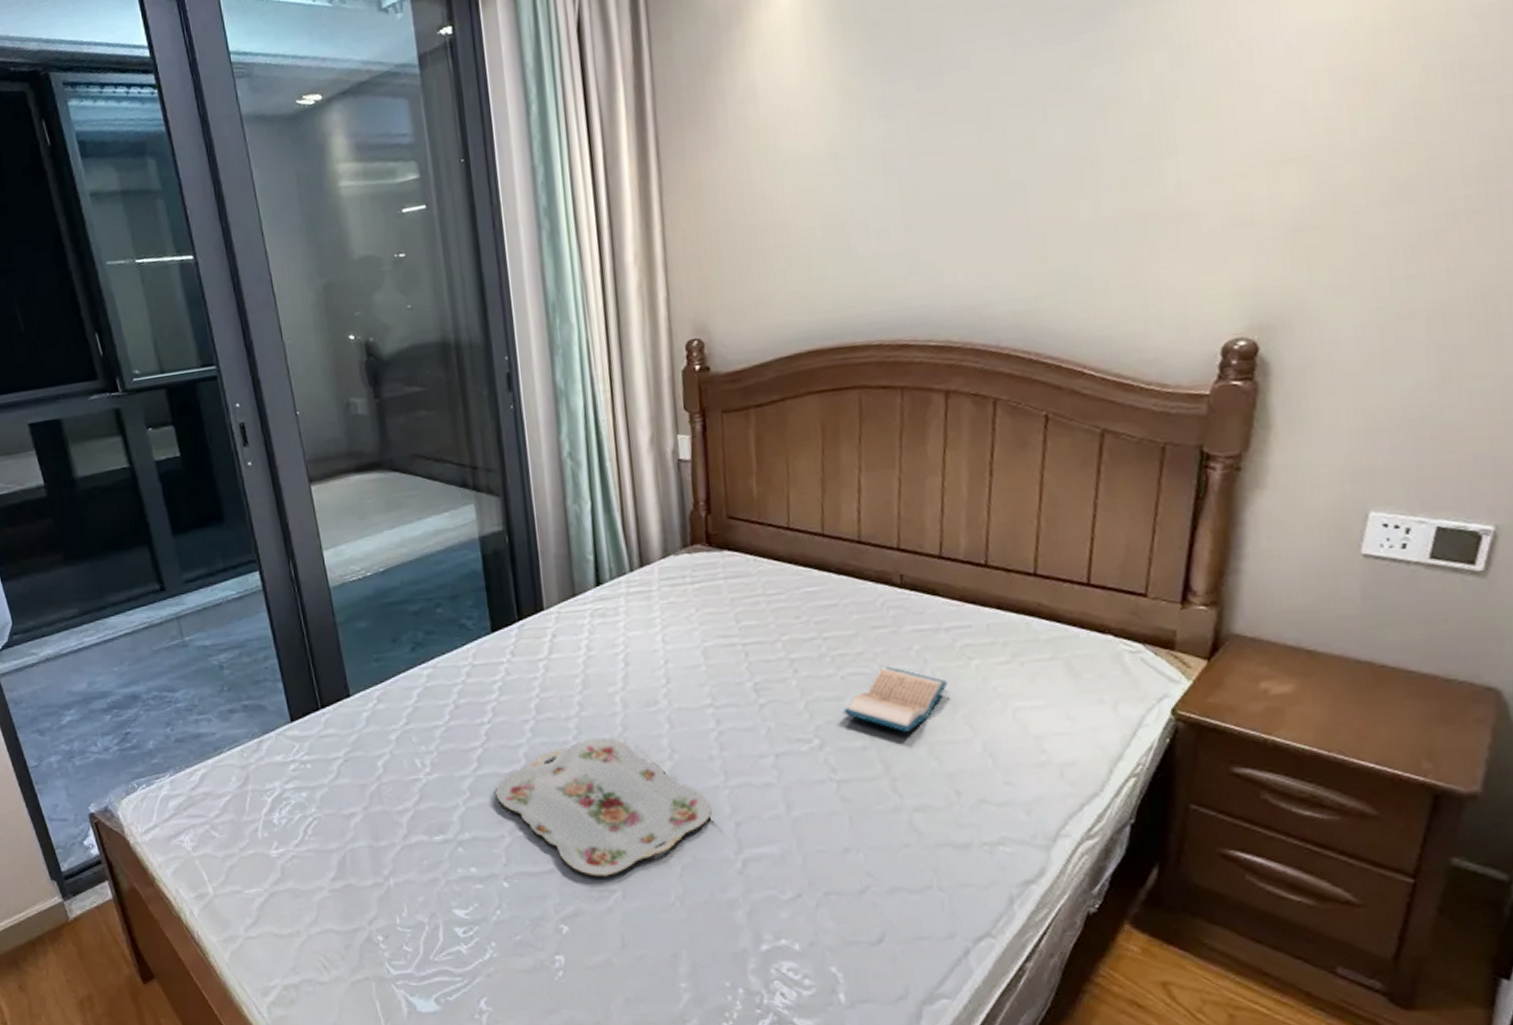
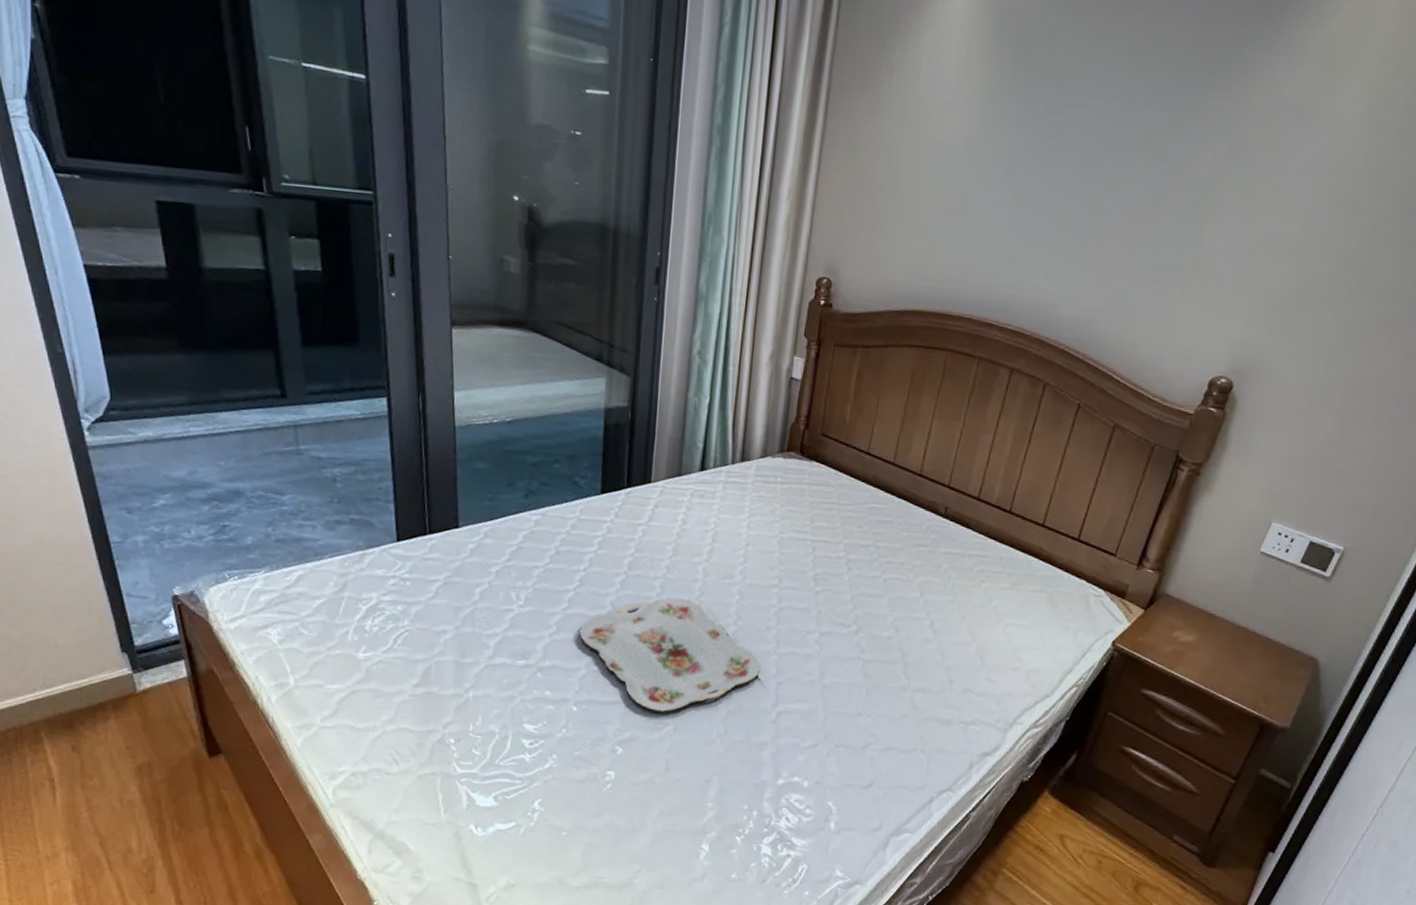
hardback book: present [843,666,948,732] -> none [879,577,962,630]

